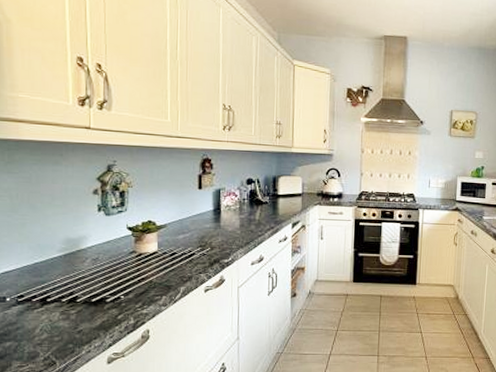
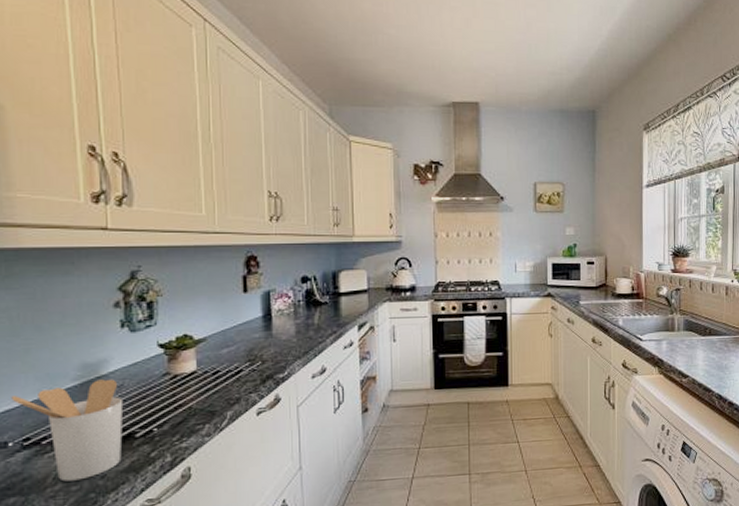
utensil holder: none [10,252,98,333] -> present [11,379,124,482]

